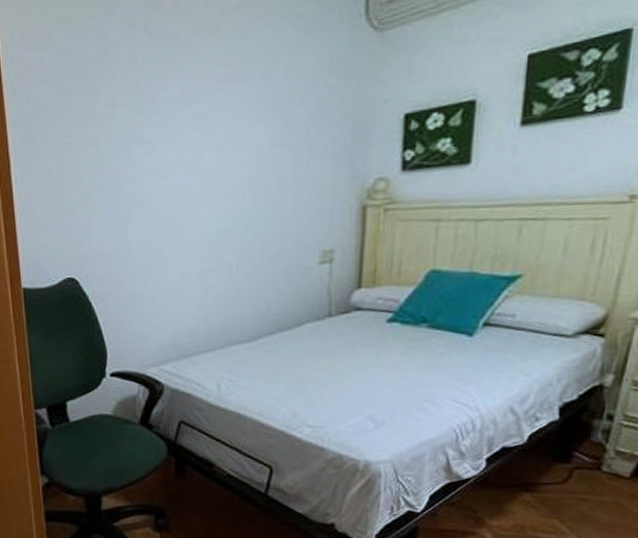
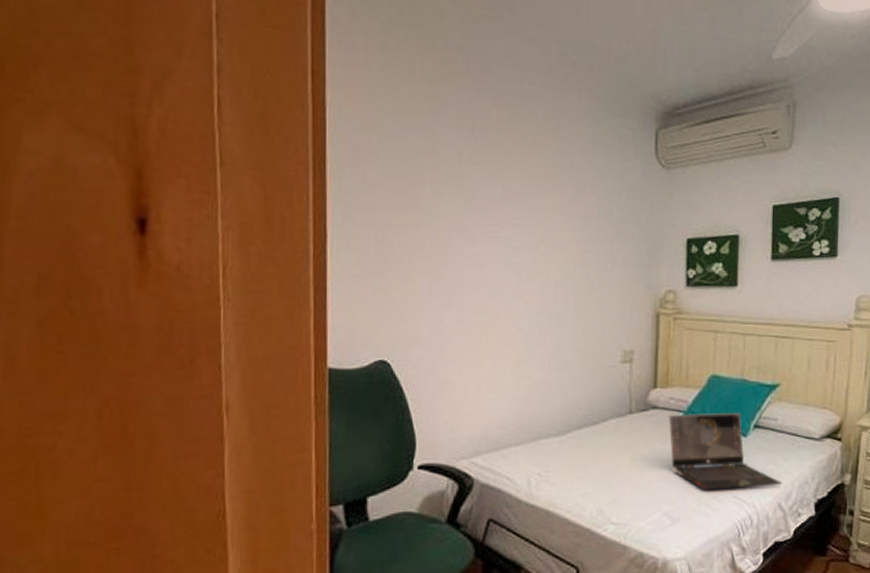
laptop computer: none [375,310,517,393] -> present [669,412,783,490]

